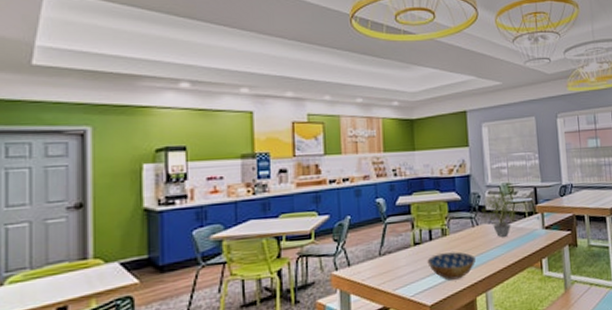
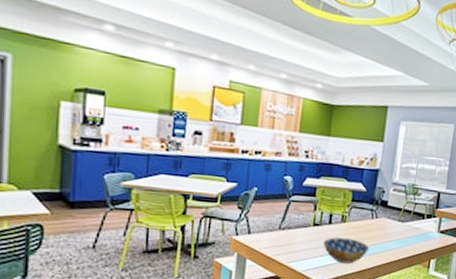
potted plant: present [481,188,520,237] -> none [383,188,421,233]

